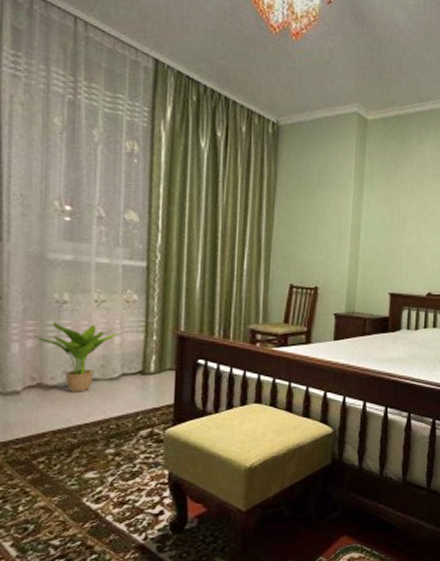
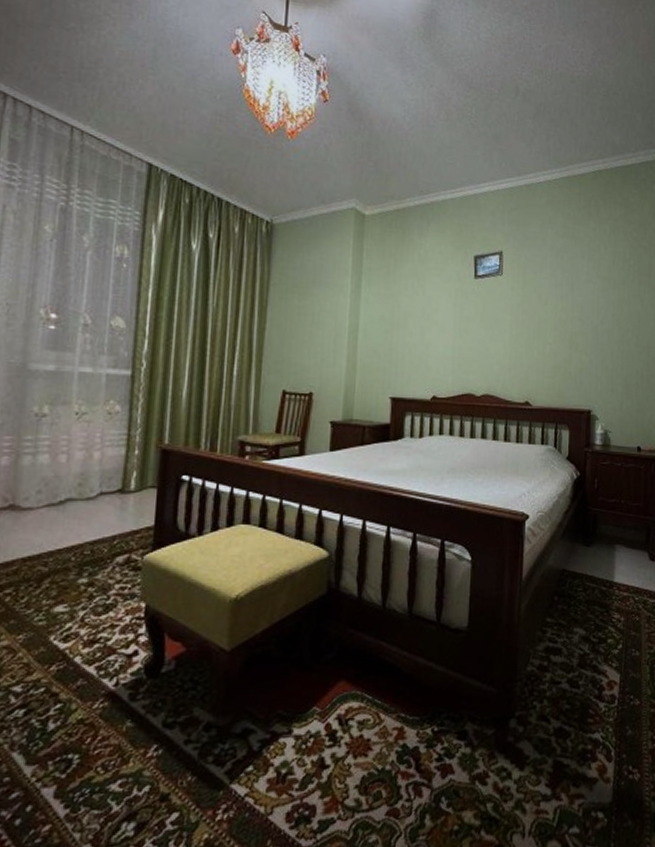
potted plant: present [35,322,117,392] -> none [11,437,97,514]

